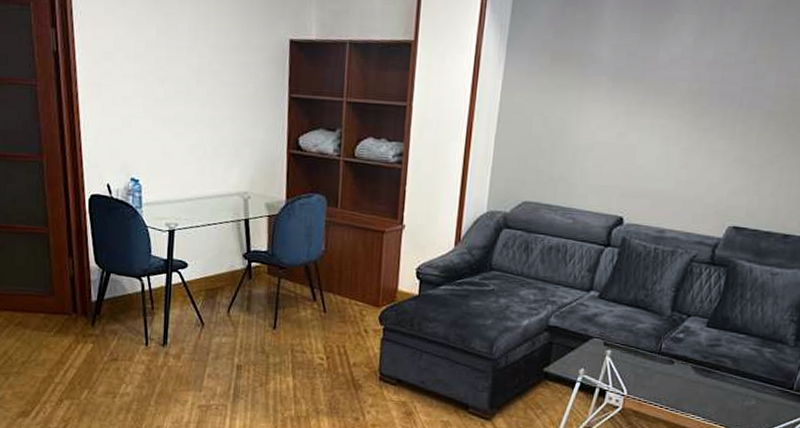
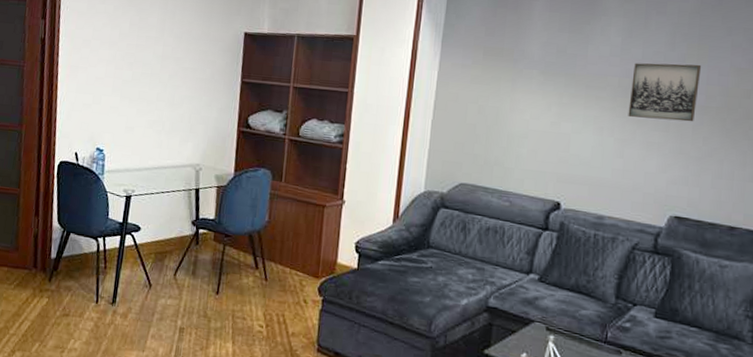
wall art: none [695,65,772,128] -> present [628,62,702,122]

